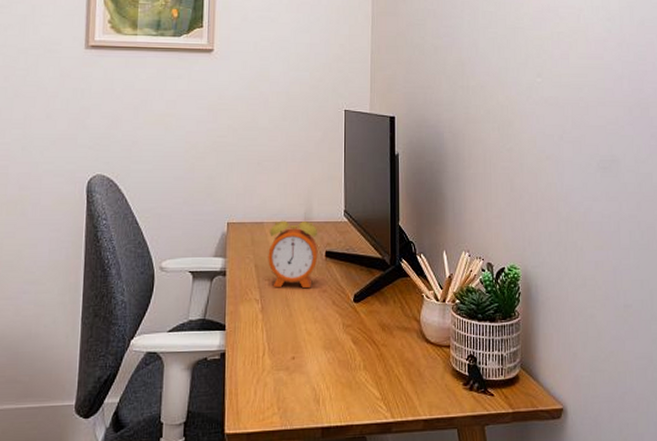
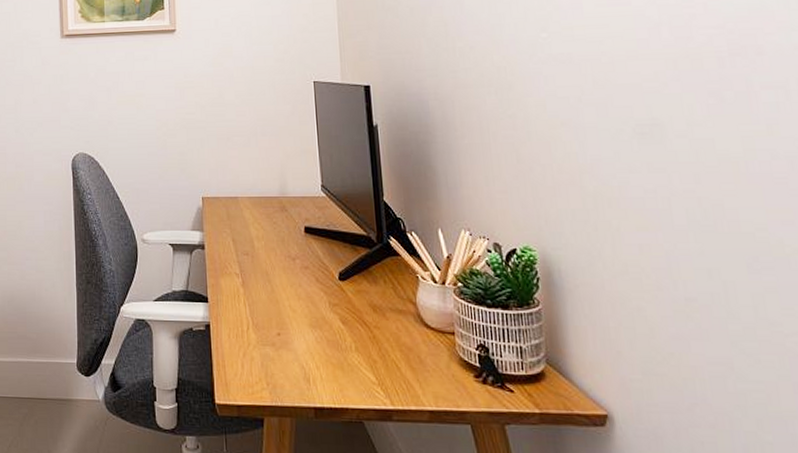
alarm clock: present [268,212,318,289] -> none [244,187,297,265]

